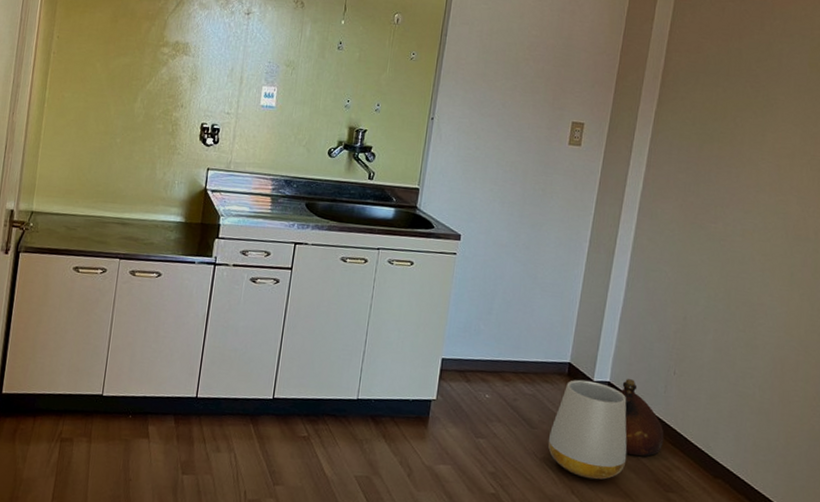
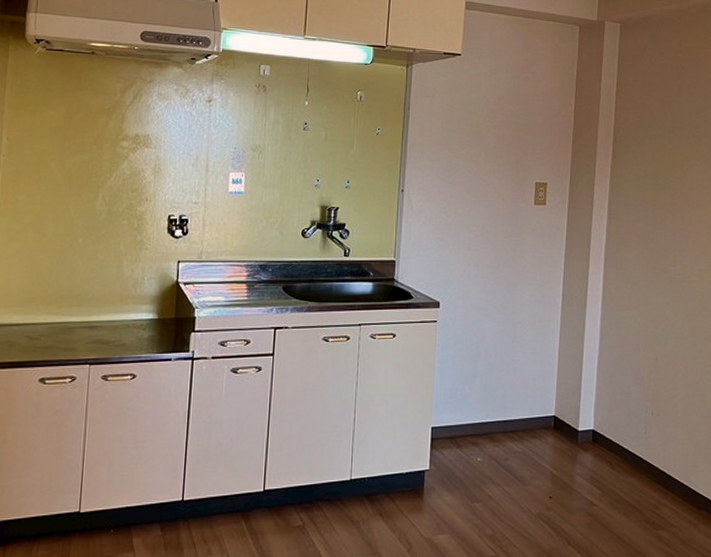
trash bin: present [547,379,627,480] -> none [541,431,617,528]
ceramic jug: present [619,379,664,457] -> none [603,425,649,498]

